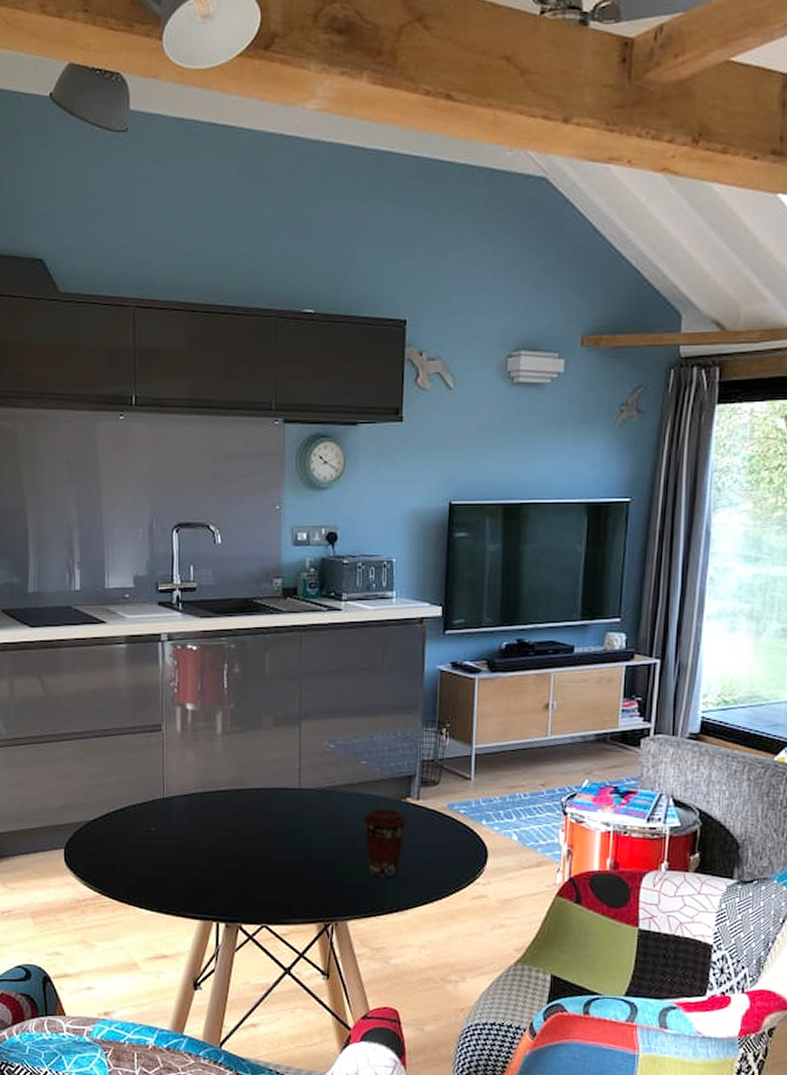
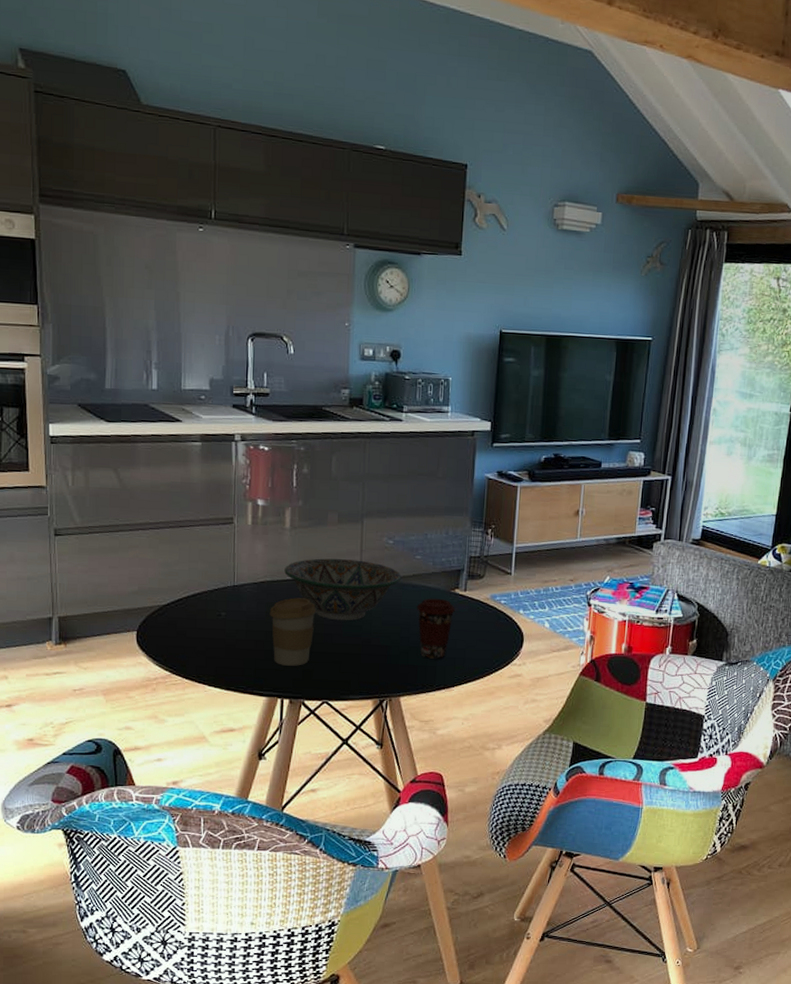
coffee cup: none [202,810,252,886] -> present [269,597,316,666]
decorative bowl: none [217,766,345,836] -> present [284,558,402,621]

